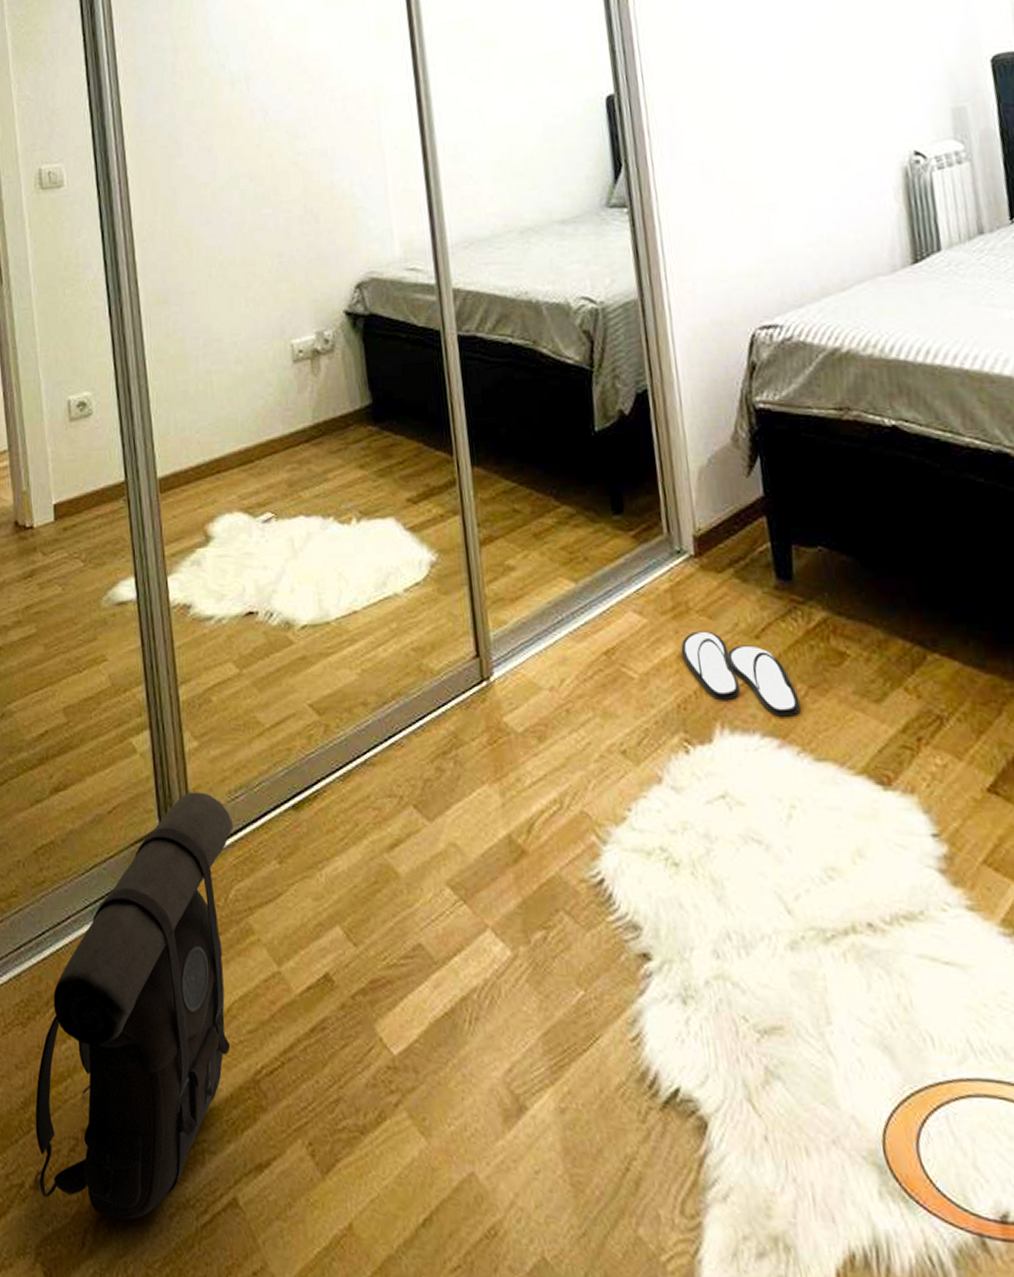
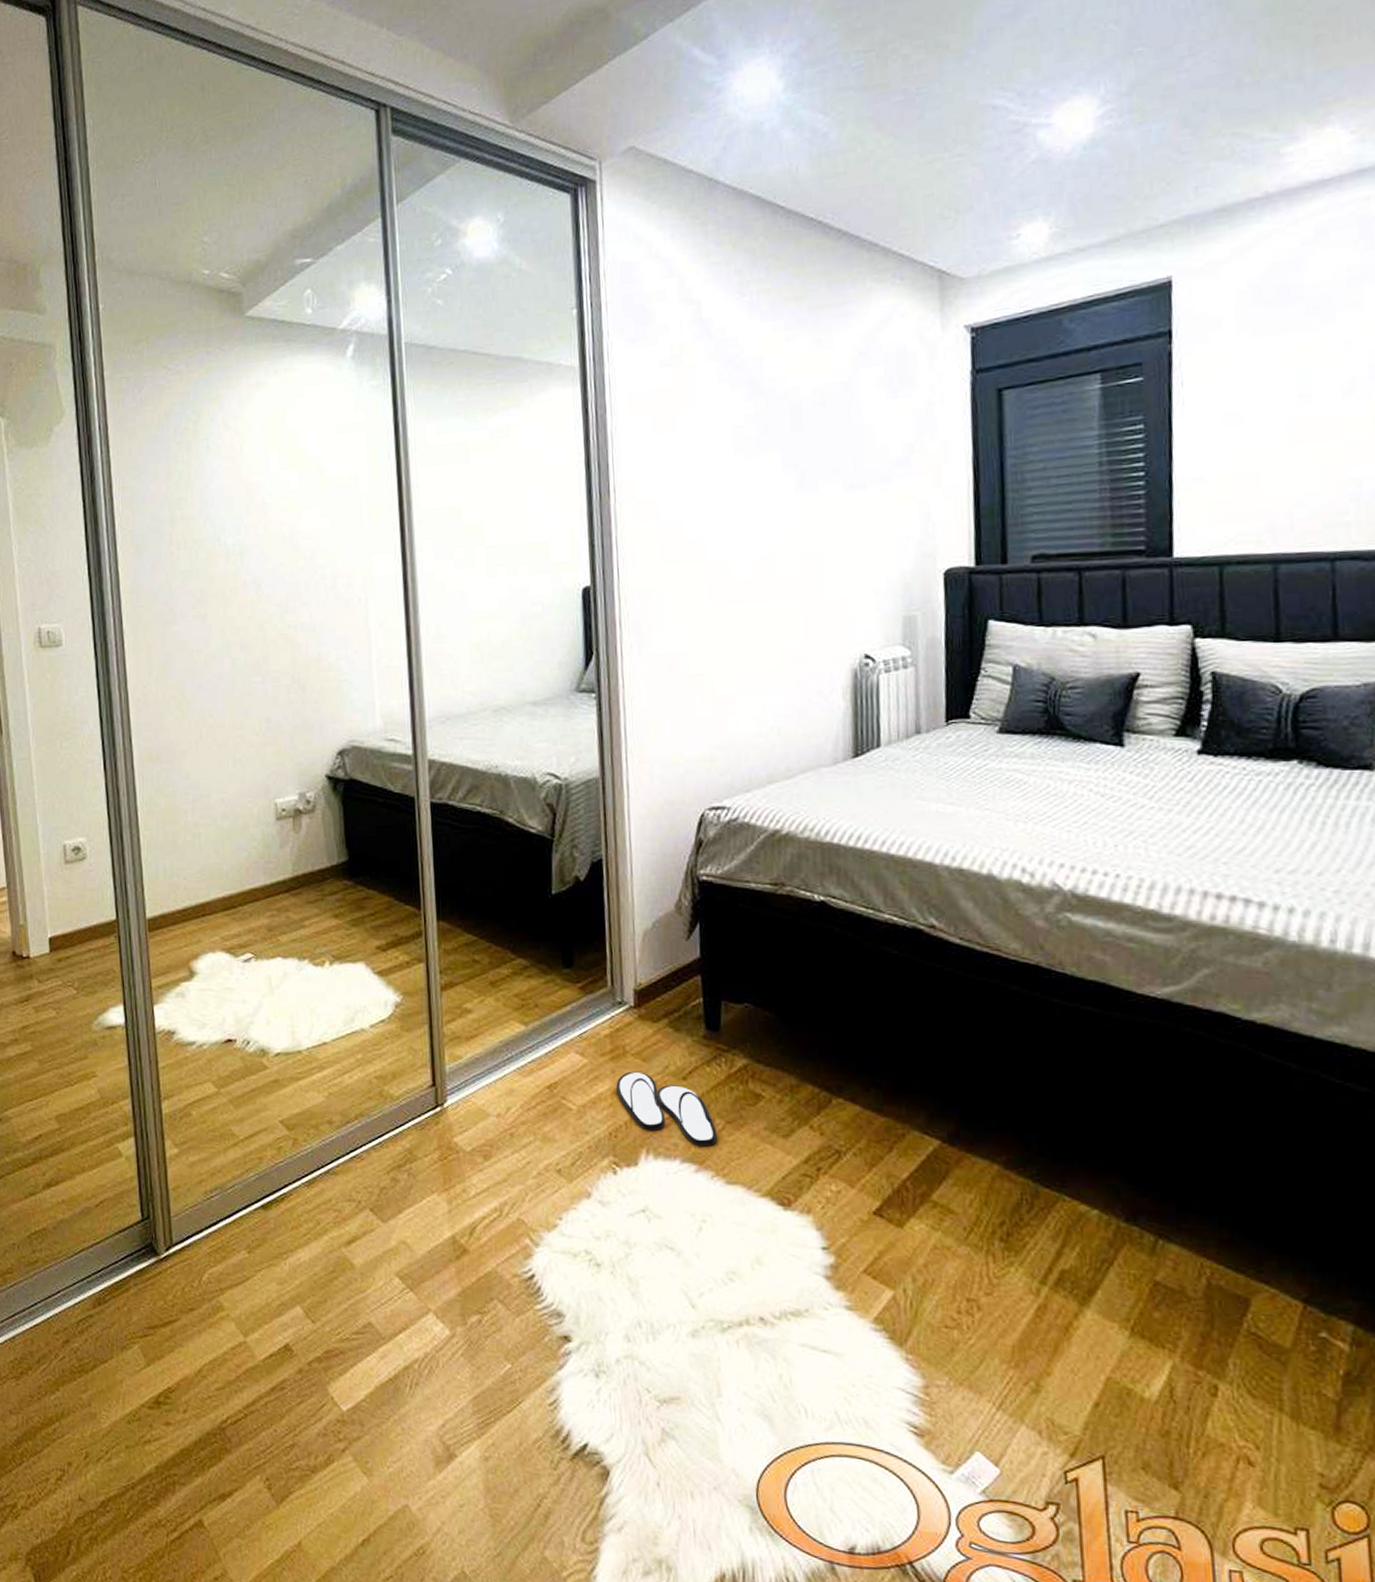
backpack: present [34,792,233,1220] -> none [25,1191,208,1535]

